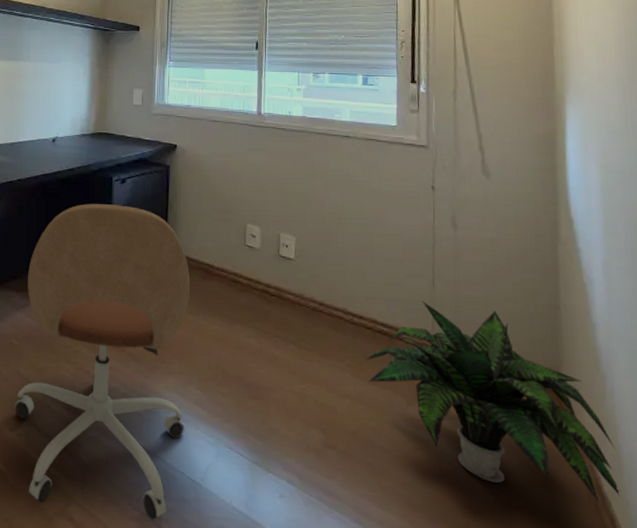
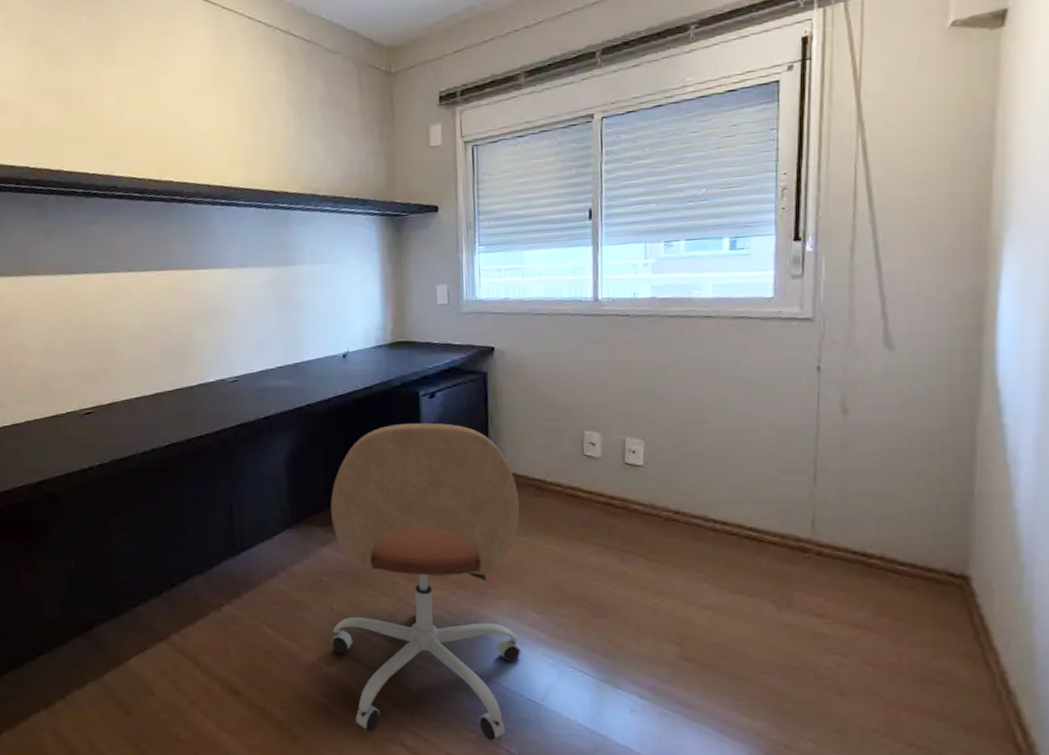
potted plant: present [365,301,621,502] -> none [729,500,1031,696]

